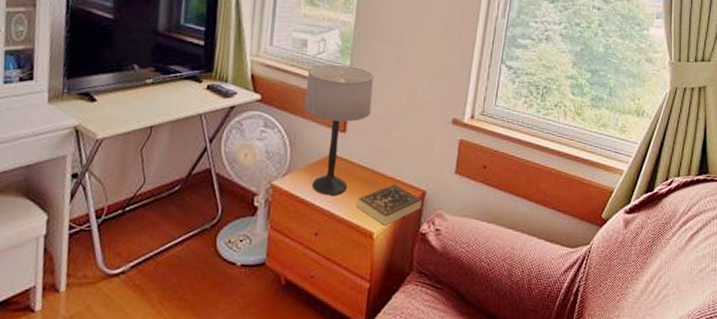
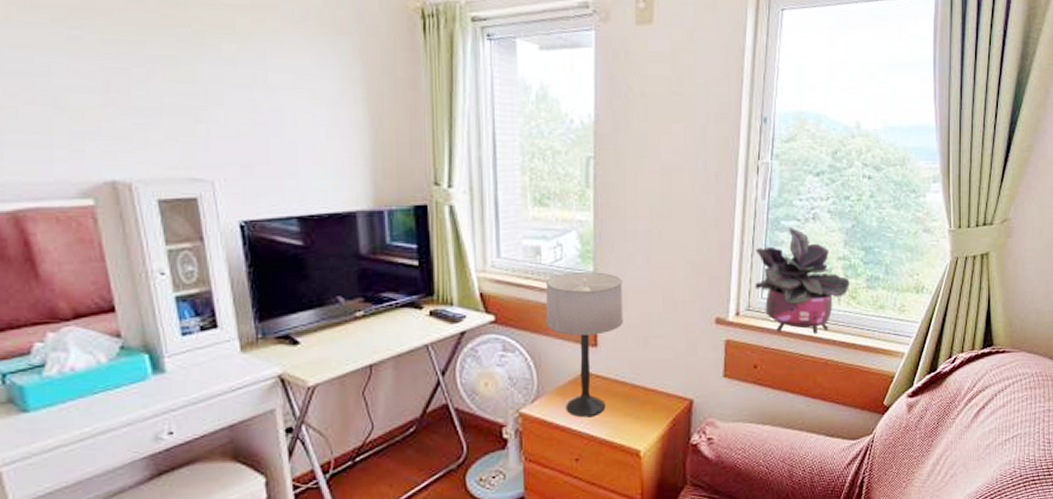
book: present [357,183,422,226] -> none [618,396,690,441]
potted plant: none [490,45,576,144] -> present [755,228,850,334]

